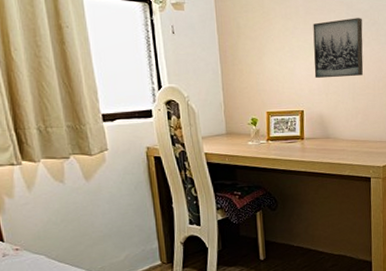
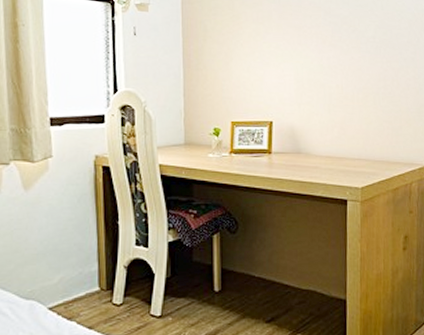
wall art: present [313,18,364,78] -> none [286,24,342,87]

